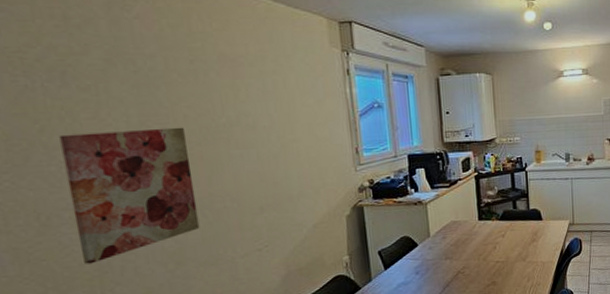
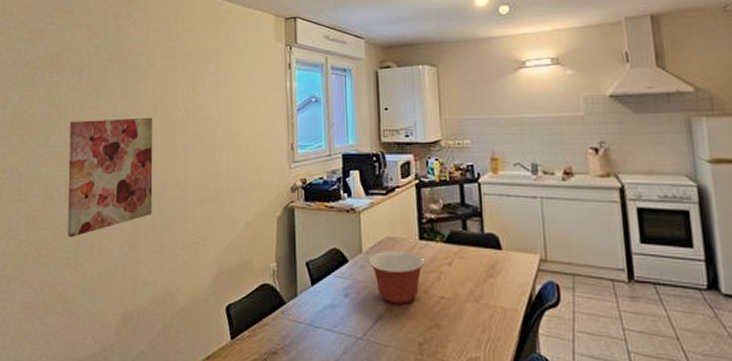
mixing bowl: none [436,230,484,273] -> present [369,250,426,305]

